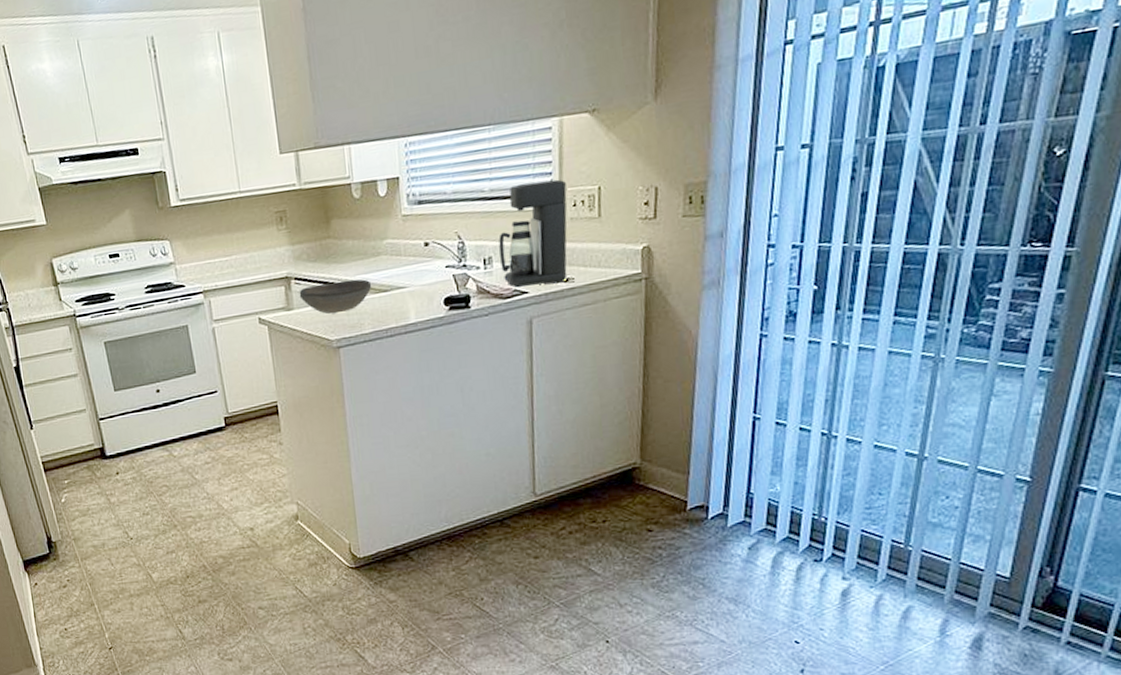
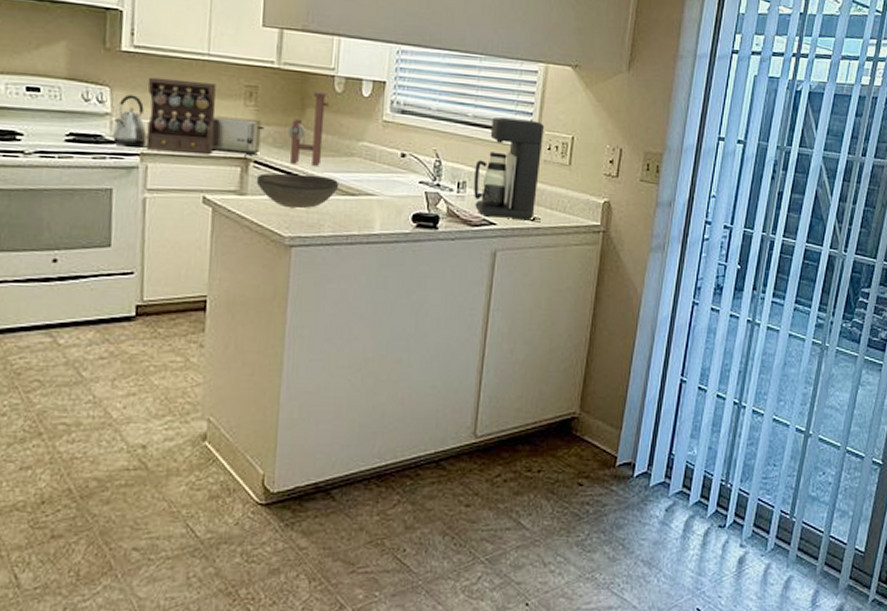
kettle: none [178,242,206,289] -> present [111,94,149,148]
spice rack: none [196,217,259,287] -> present [146,77,216,155]
toaster: none [254,240,298,278] -> present [211,116,265,155]
paper towel holder: none [318,201,353,274] -> present [287,91,330,166]

